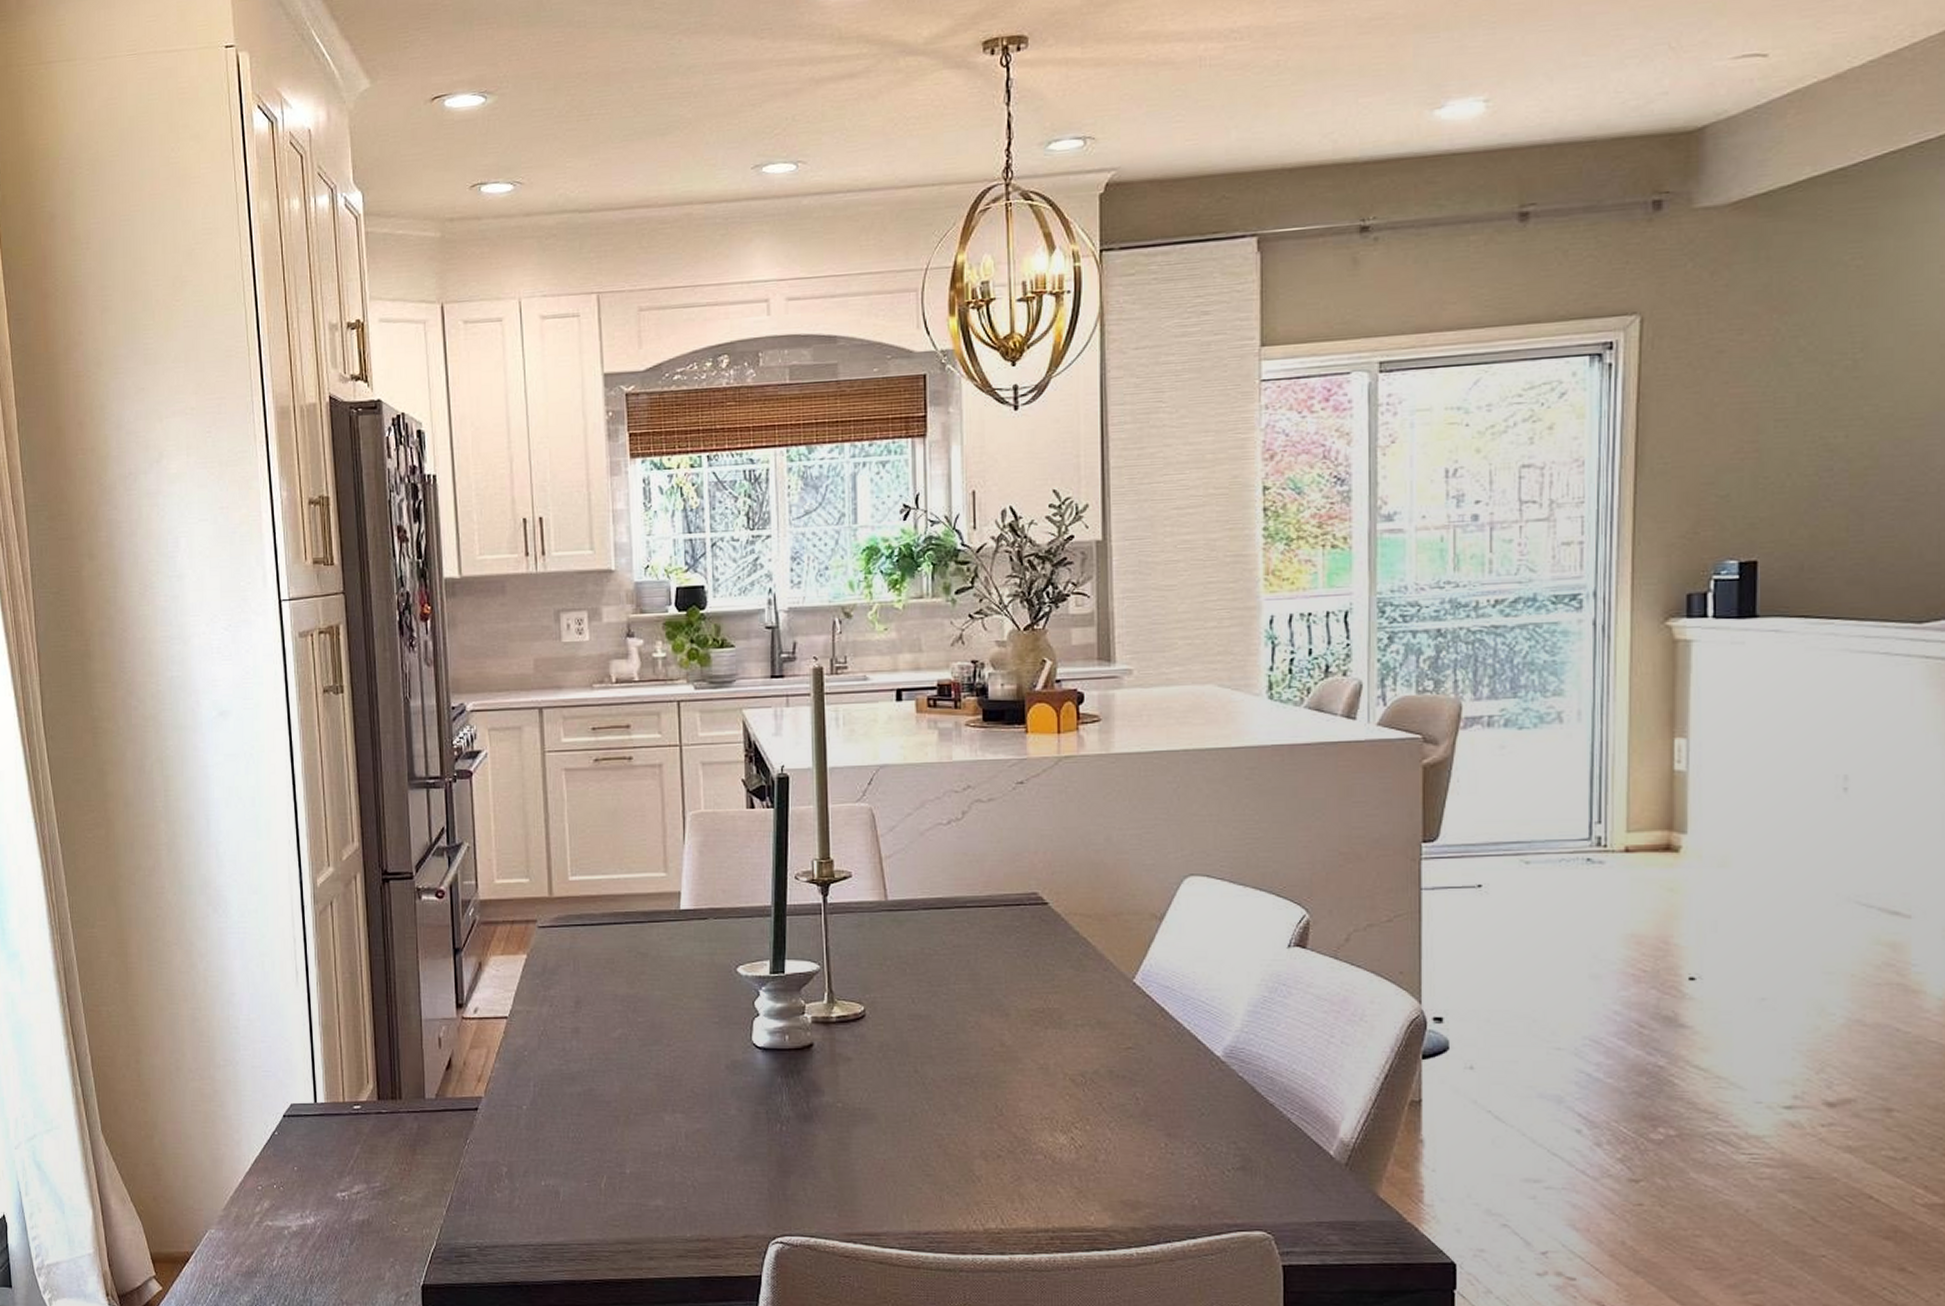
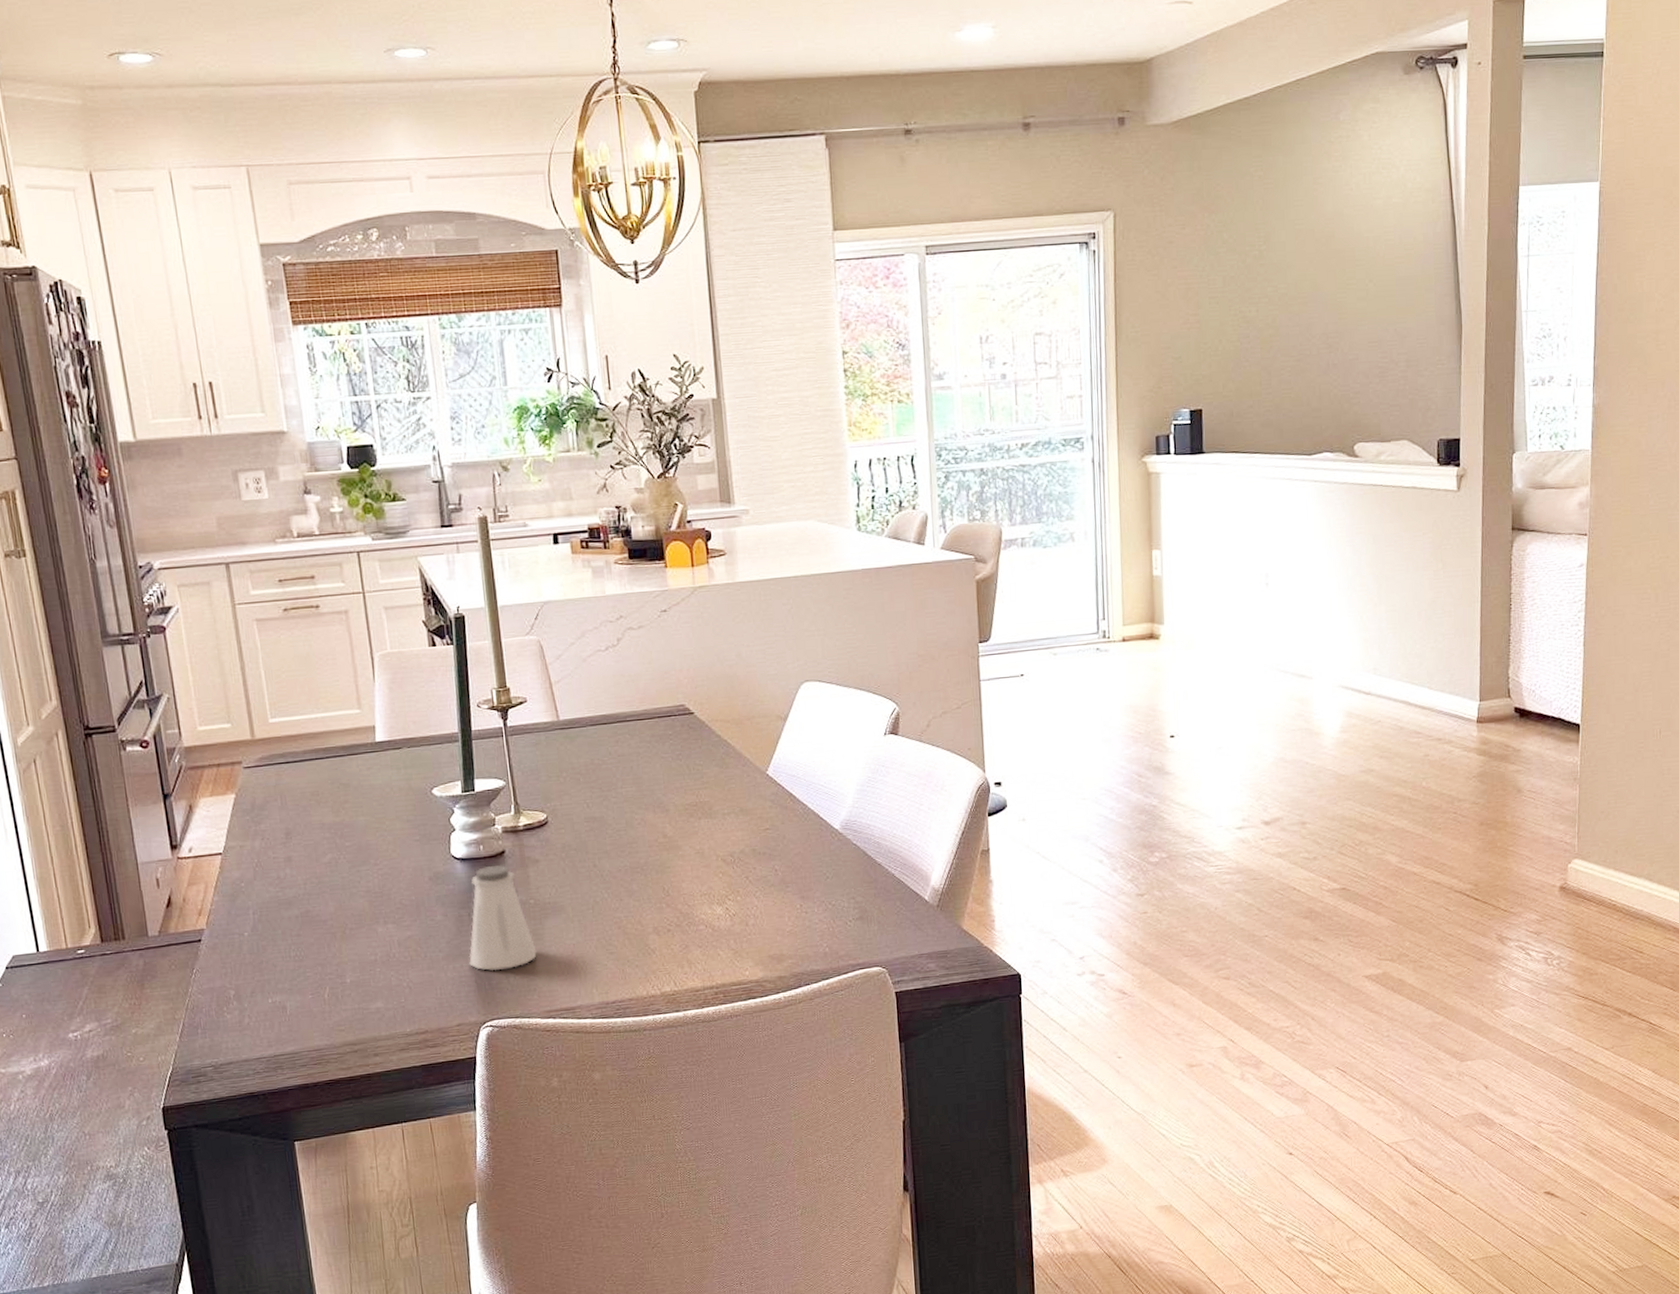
saltshaker: none [763,1059,841,1179] -> present [469,864,537,970]

